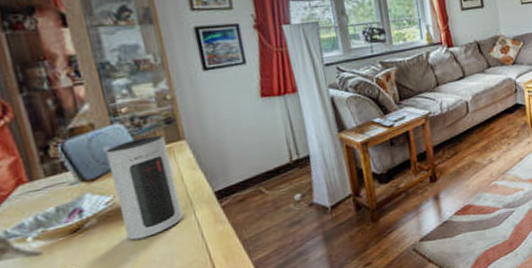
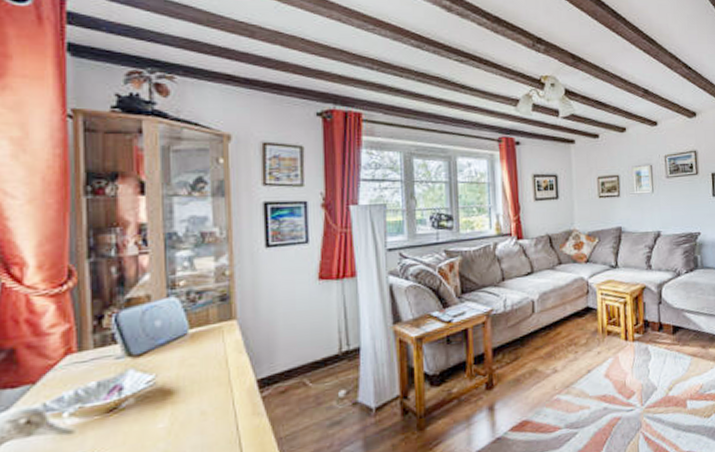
speaker: present [105,134,184,240] -> none [156,312,222,426]

